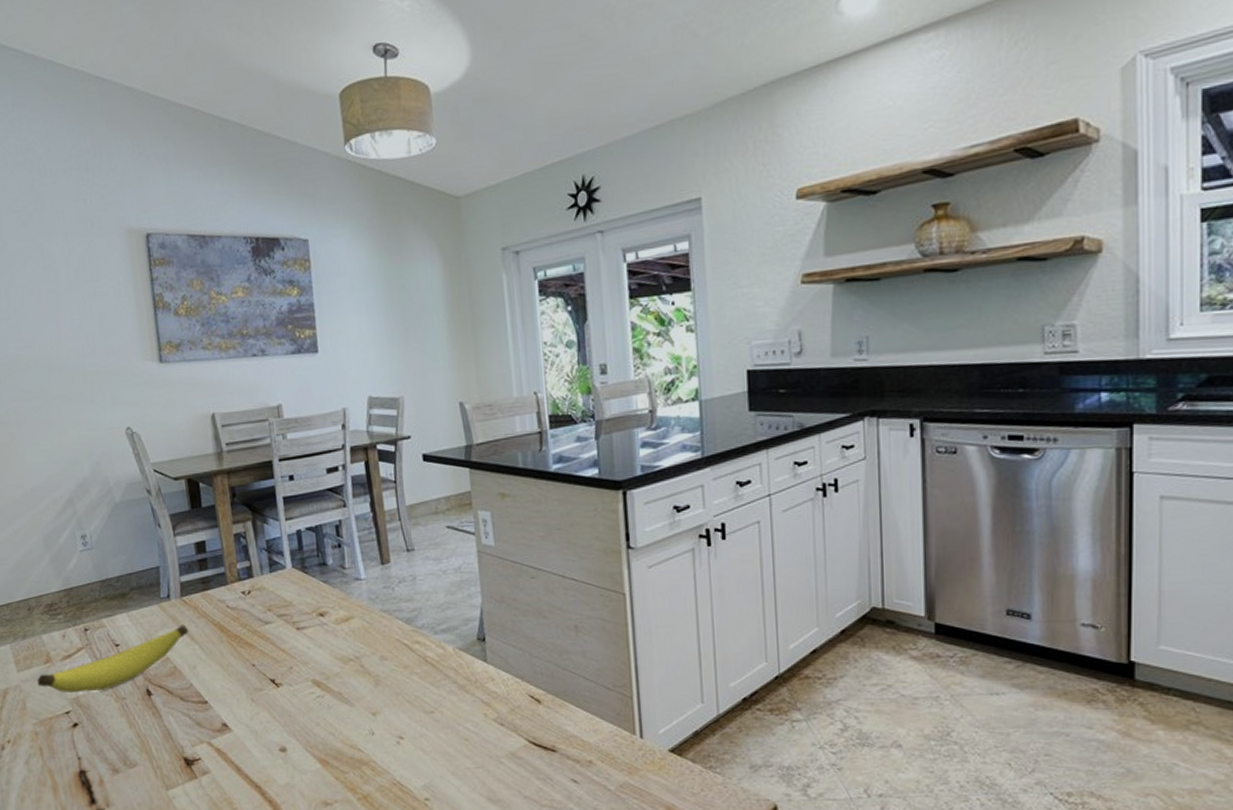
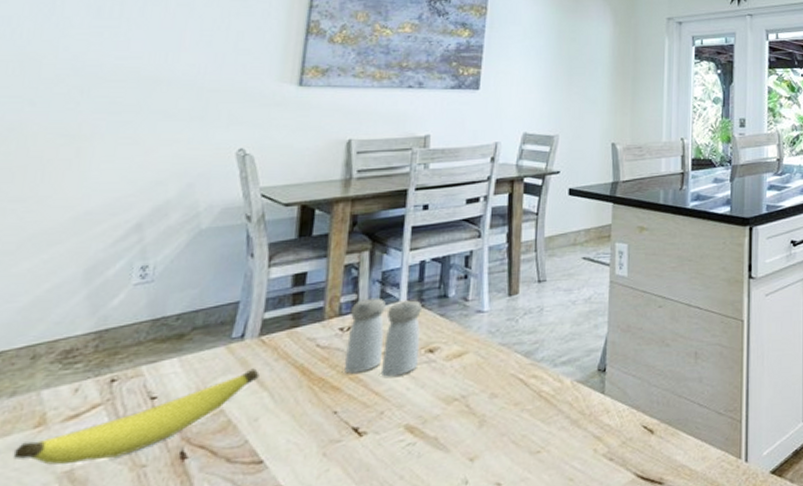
salt and pepper shaker: none [246,564,312,637] -> present [344,297,423,377]

